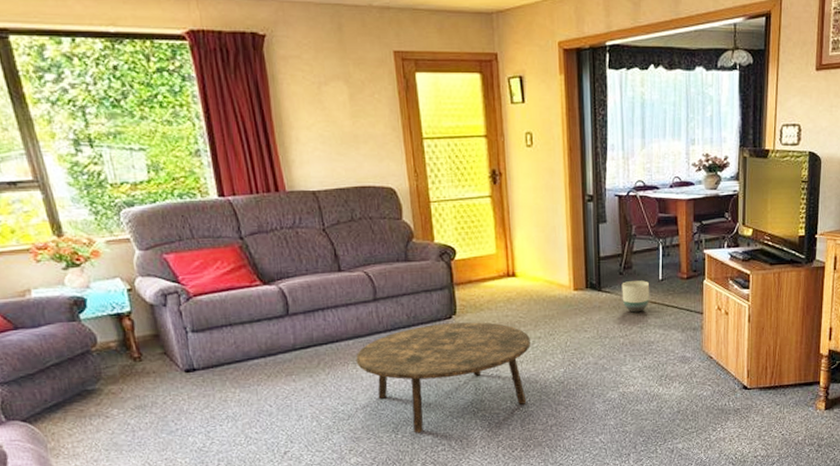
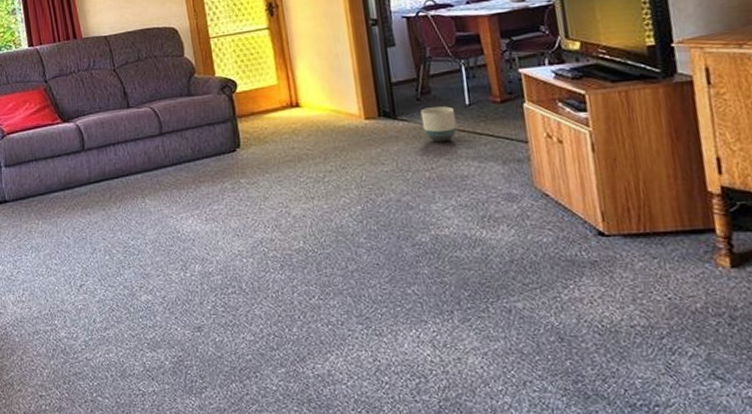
coffee table: present [356,322,530,434] -> none [144,155,322,273]

